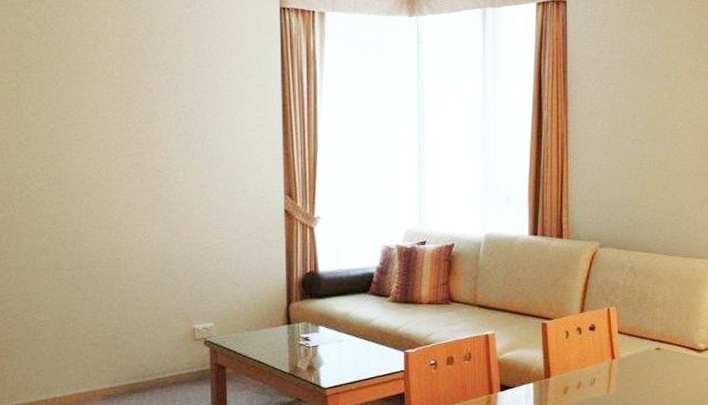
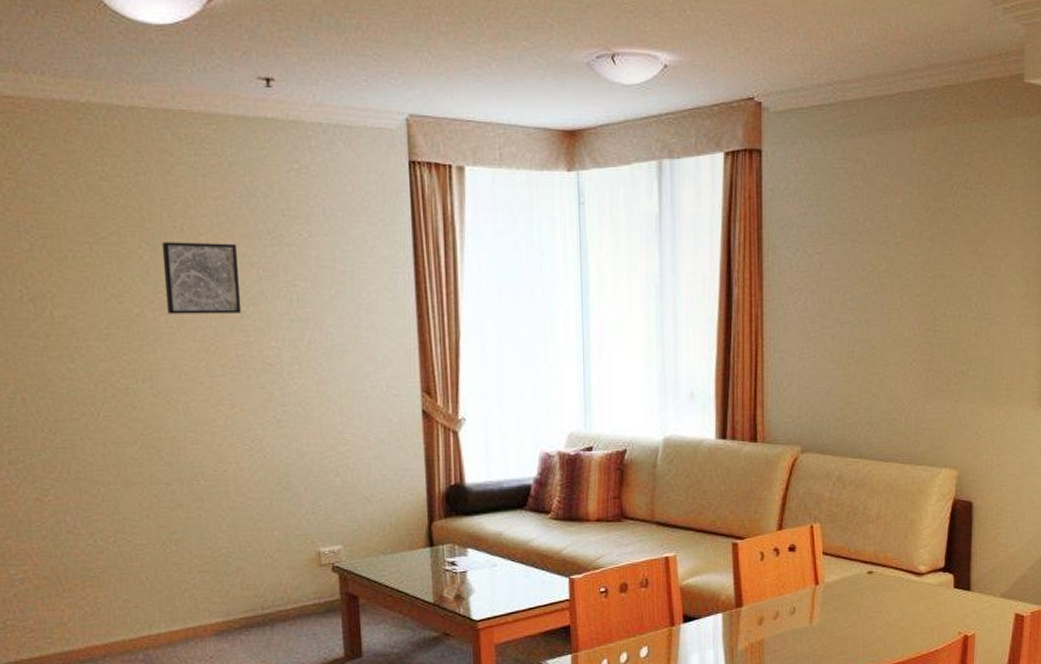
wall art: none [75,71,138,129] -> present [161,242,242,314]

